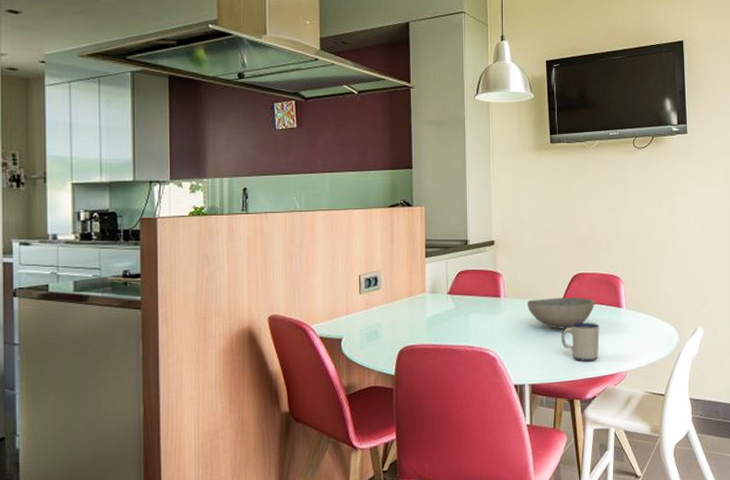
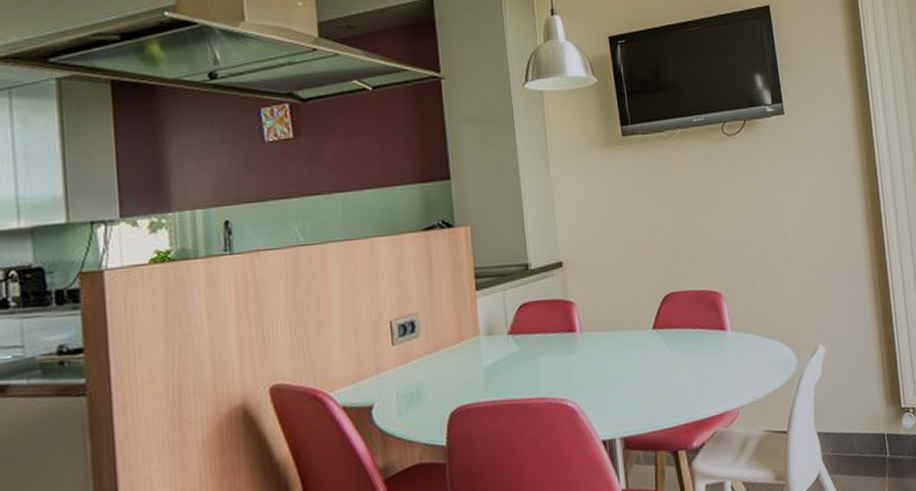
bowl: present [527,297,595,329] -> none [610,322,694,365]
mug: present [561,323,600,361] -> none [655,352,704,402]

